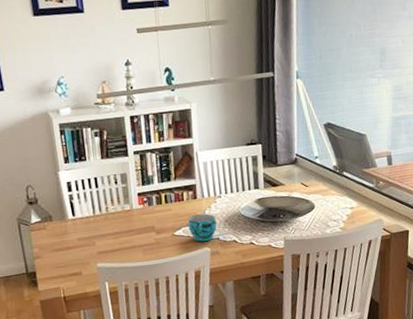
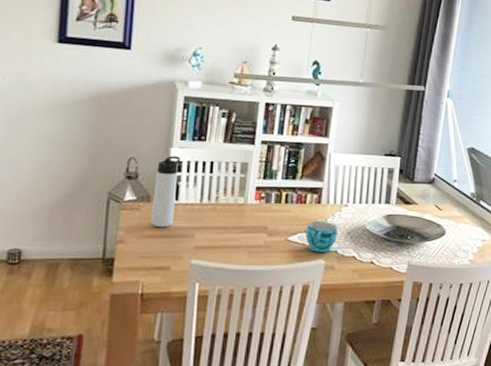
thermos bottle: none [51,178,75,241] -> present [150,155,180,228]

